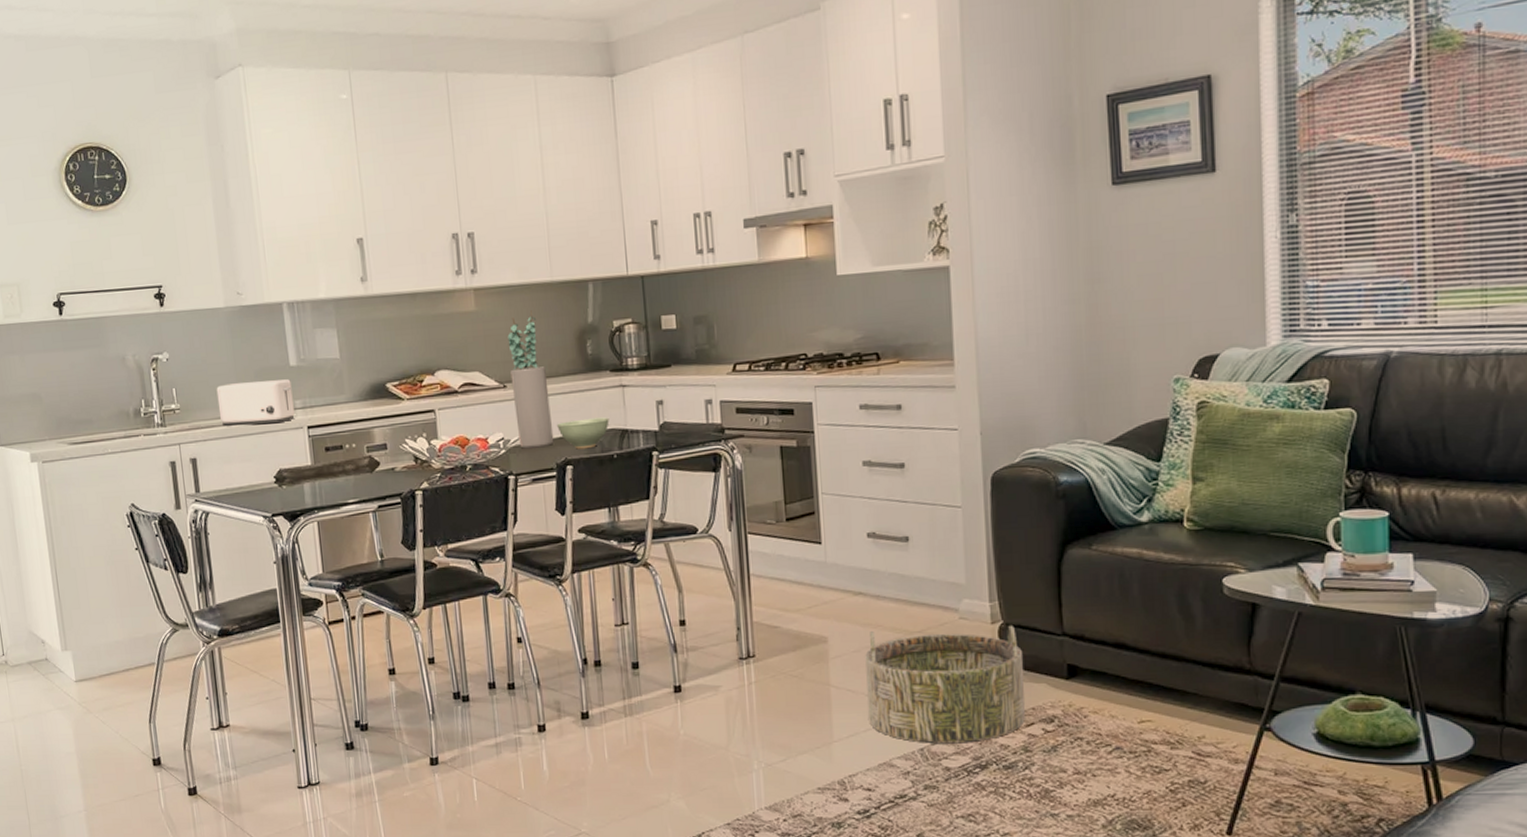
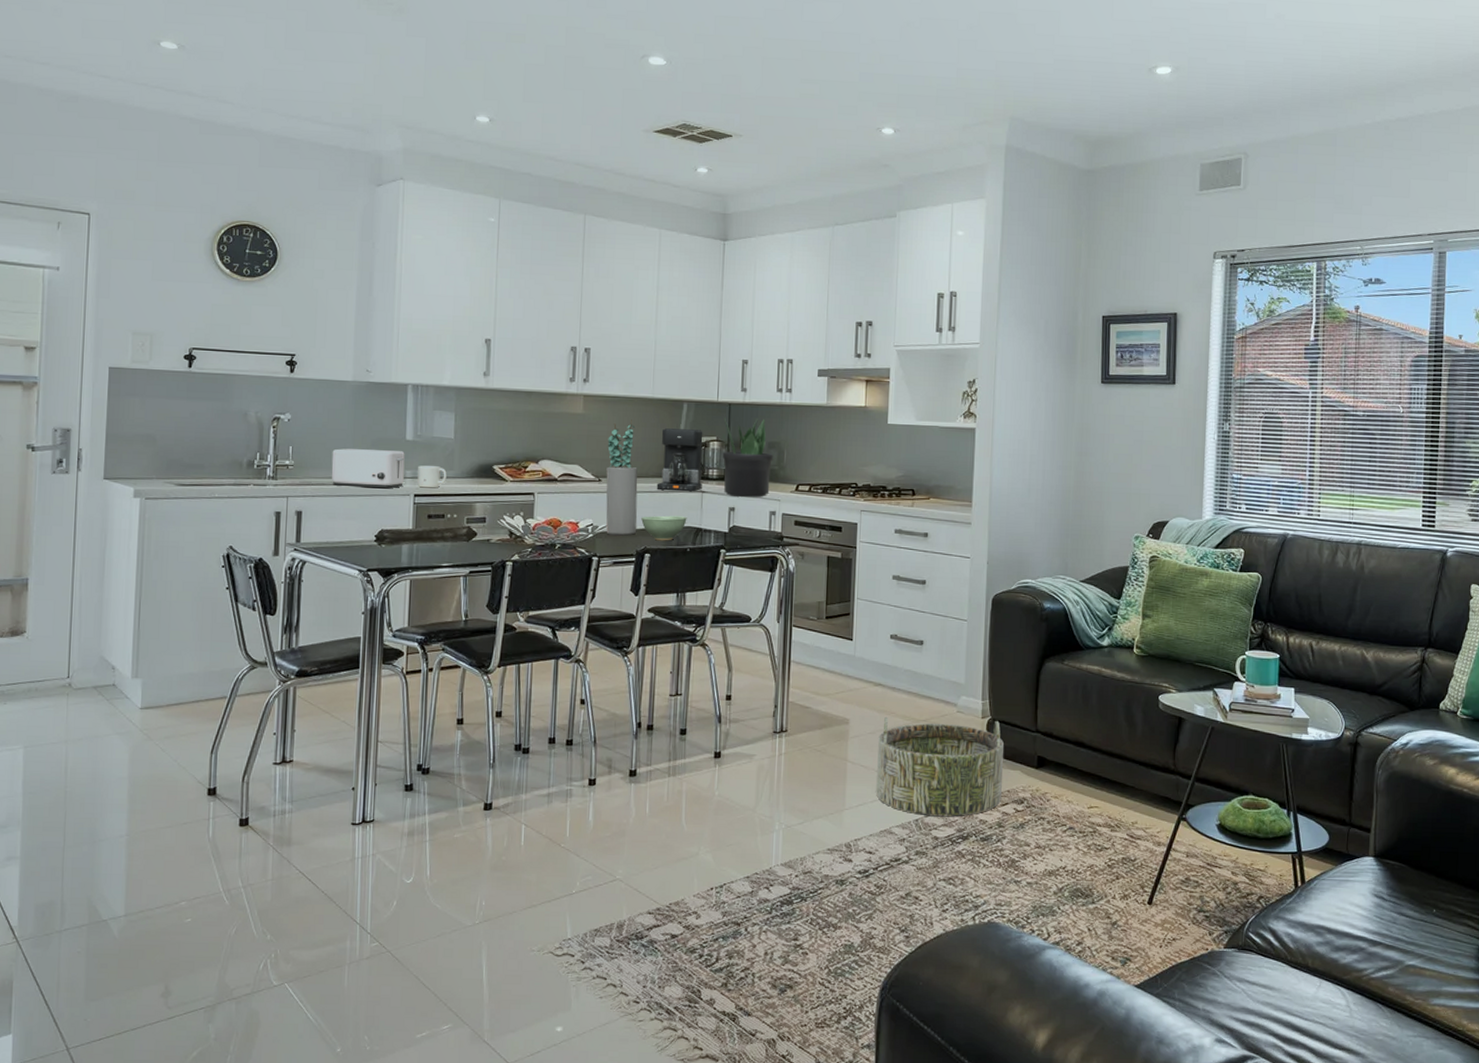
mug: none [307,392,339,418] -> present [417,465,447,488]
coffee maker: none [568,312,622,391] -> present [656,428,703,492]
planter: none [637,289,702,388] -> present [722,416,774,498]

